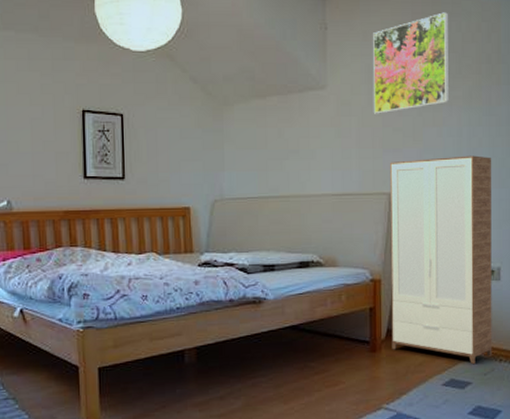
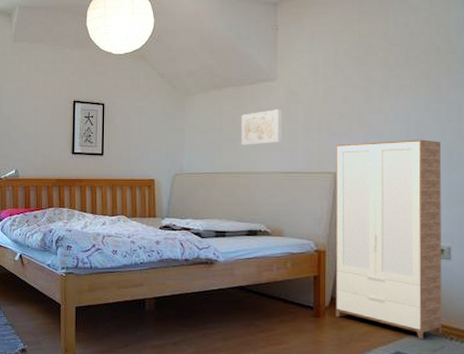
wall art: none [288,122,334,164] -> present [241,109,282,145]
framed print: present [373,12,450,114] -> none [321,10,397,102]

